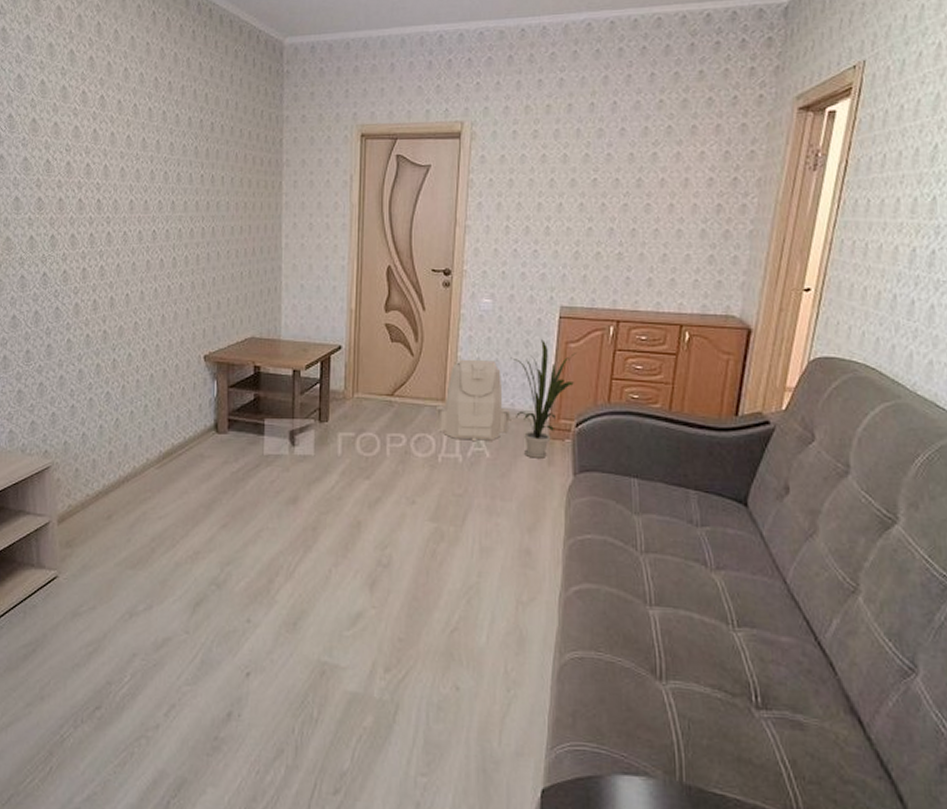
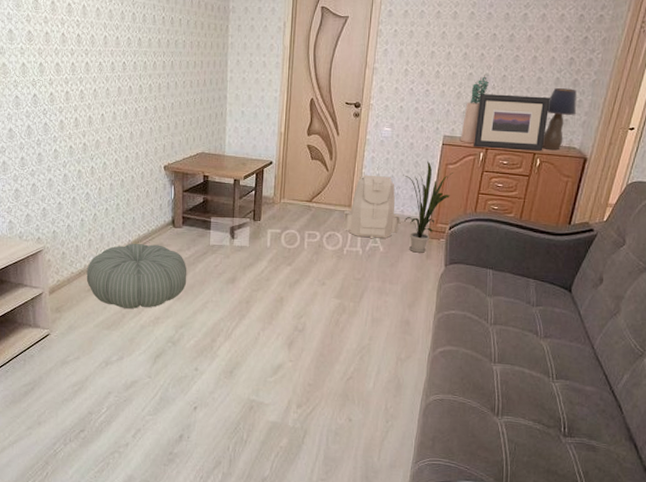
pouf: none [105,455,235,541] -> present [86,244,187,309]
vase: none [581,228,614,315] -> present [459,74,489,144]
picture frame: none [600,252,696,322] -> present [474,94,550,151]
table lamp: none [690,241,732,321] -> present [542,87,577,151]

